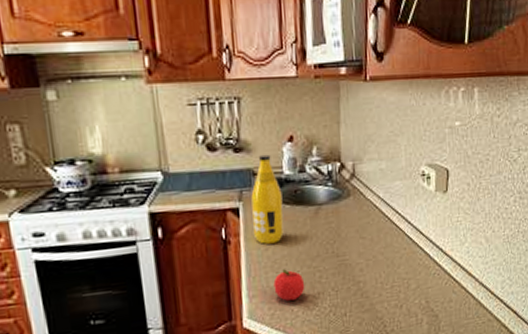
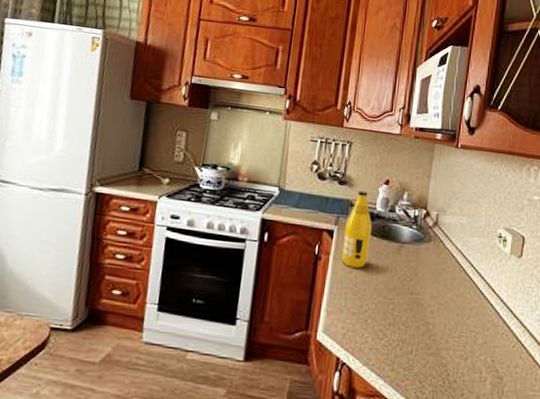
apple: present [273,269,305,301] -> none [350,294,379,325]

